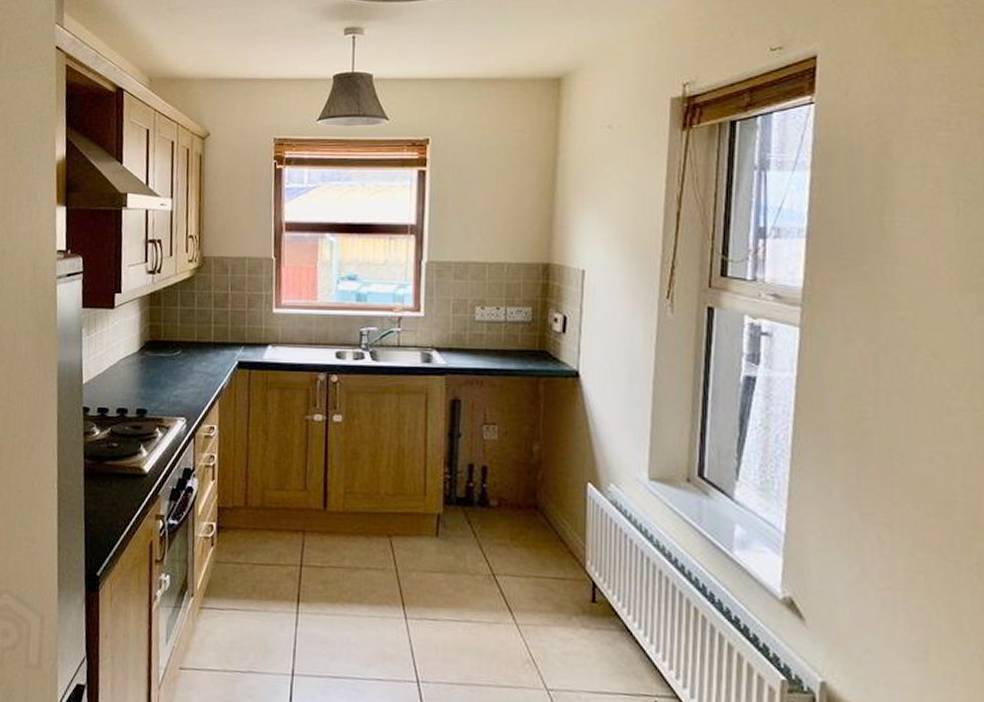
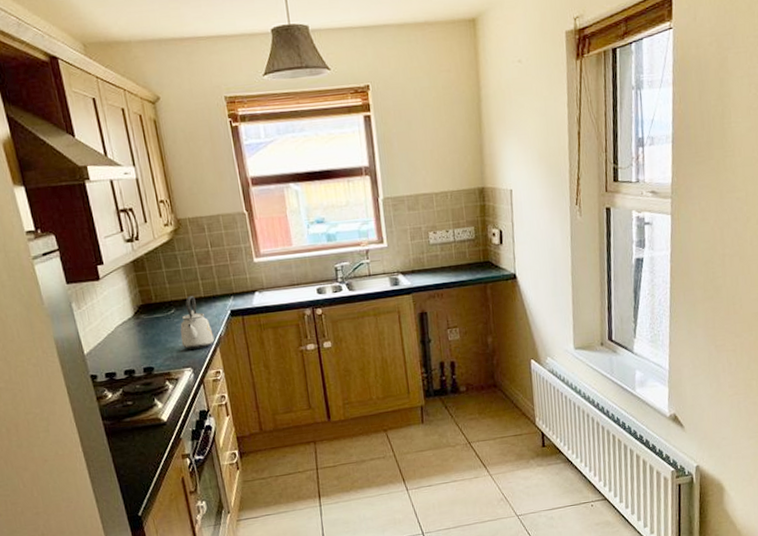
kettle: none [180,338,215,399] -> present [180,295,214,350]

